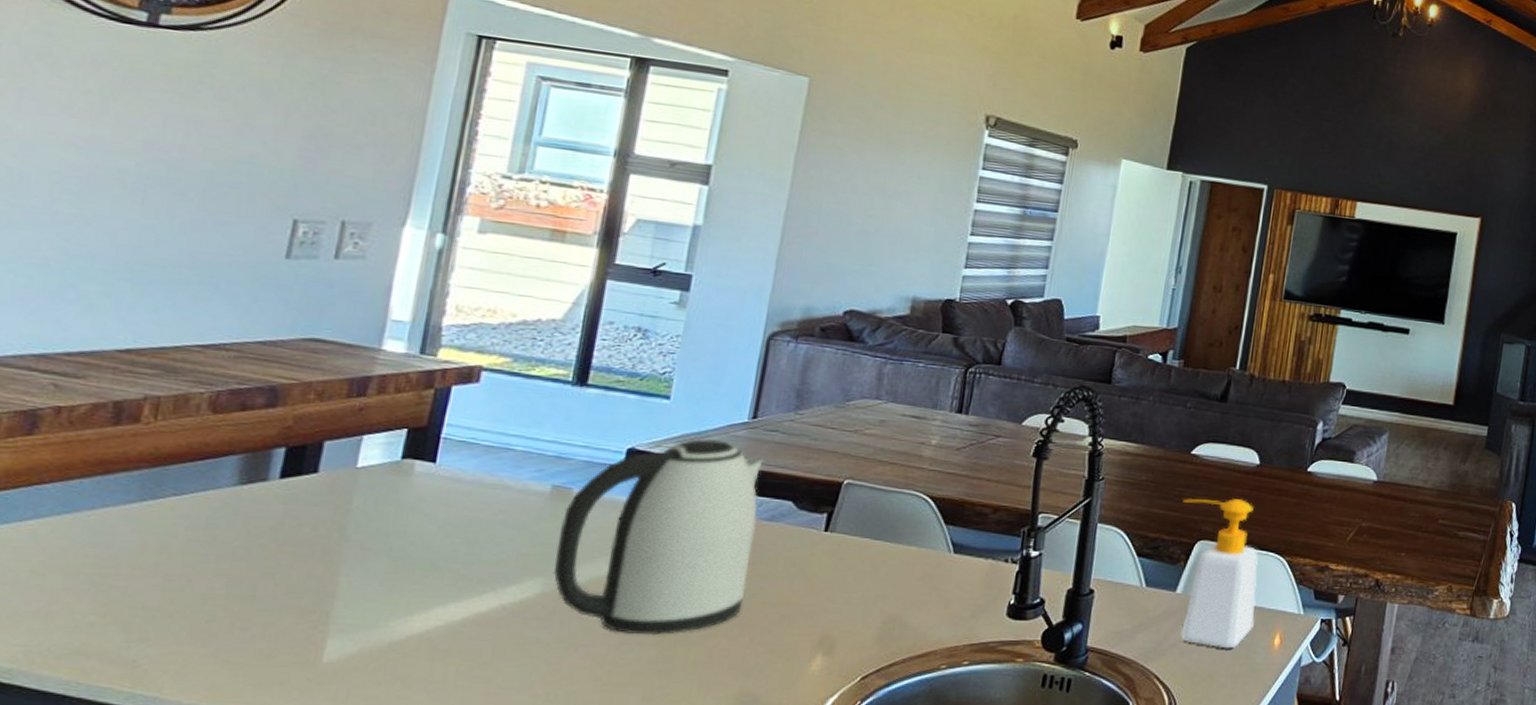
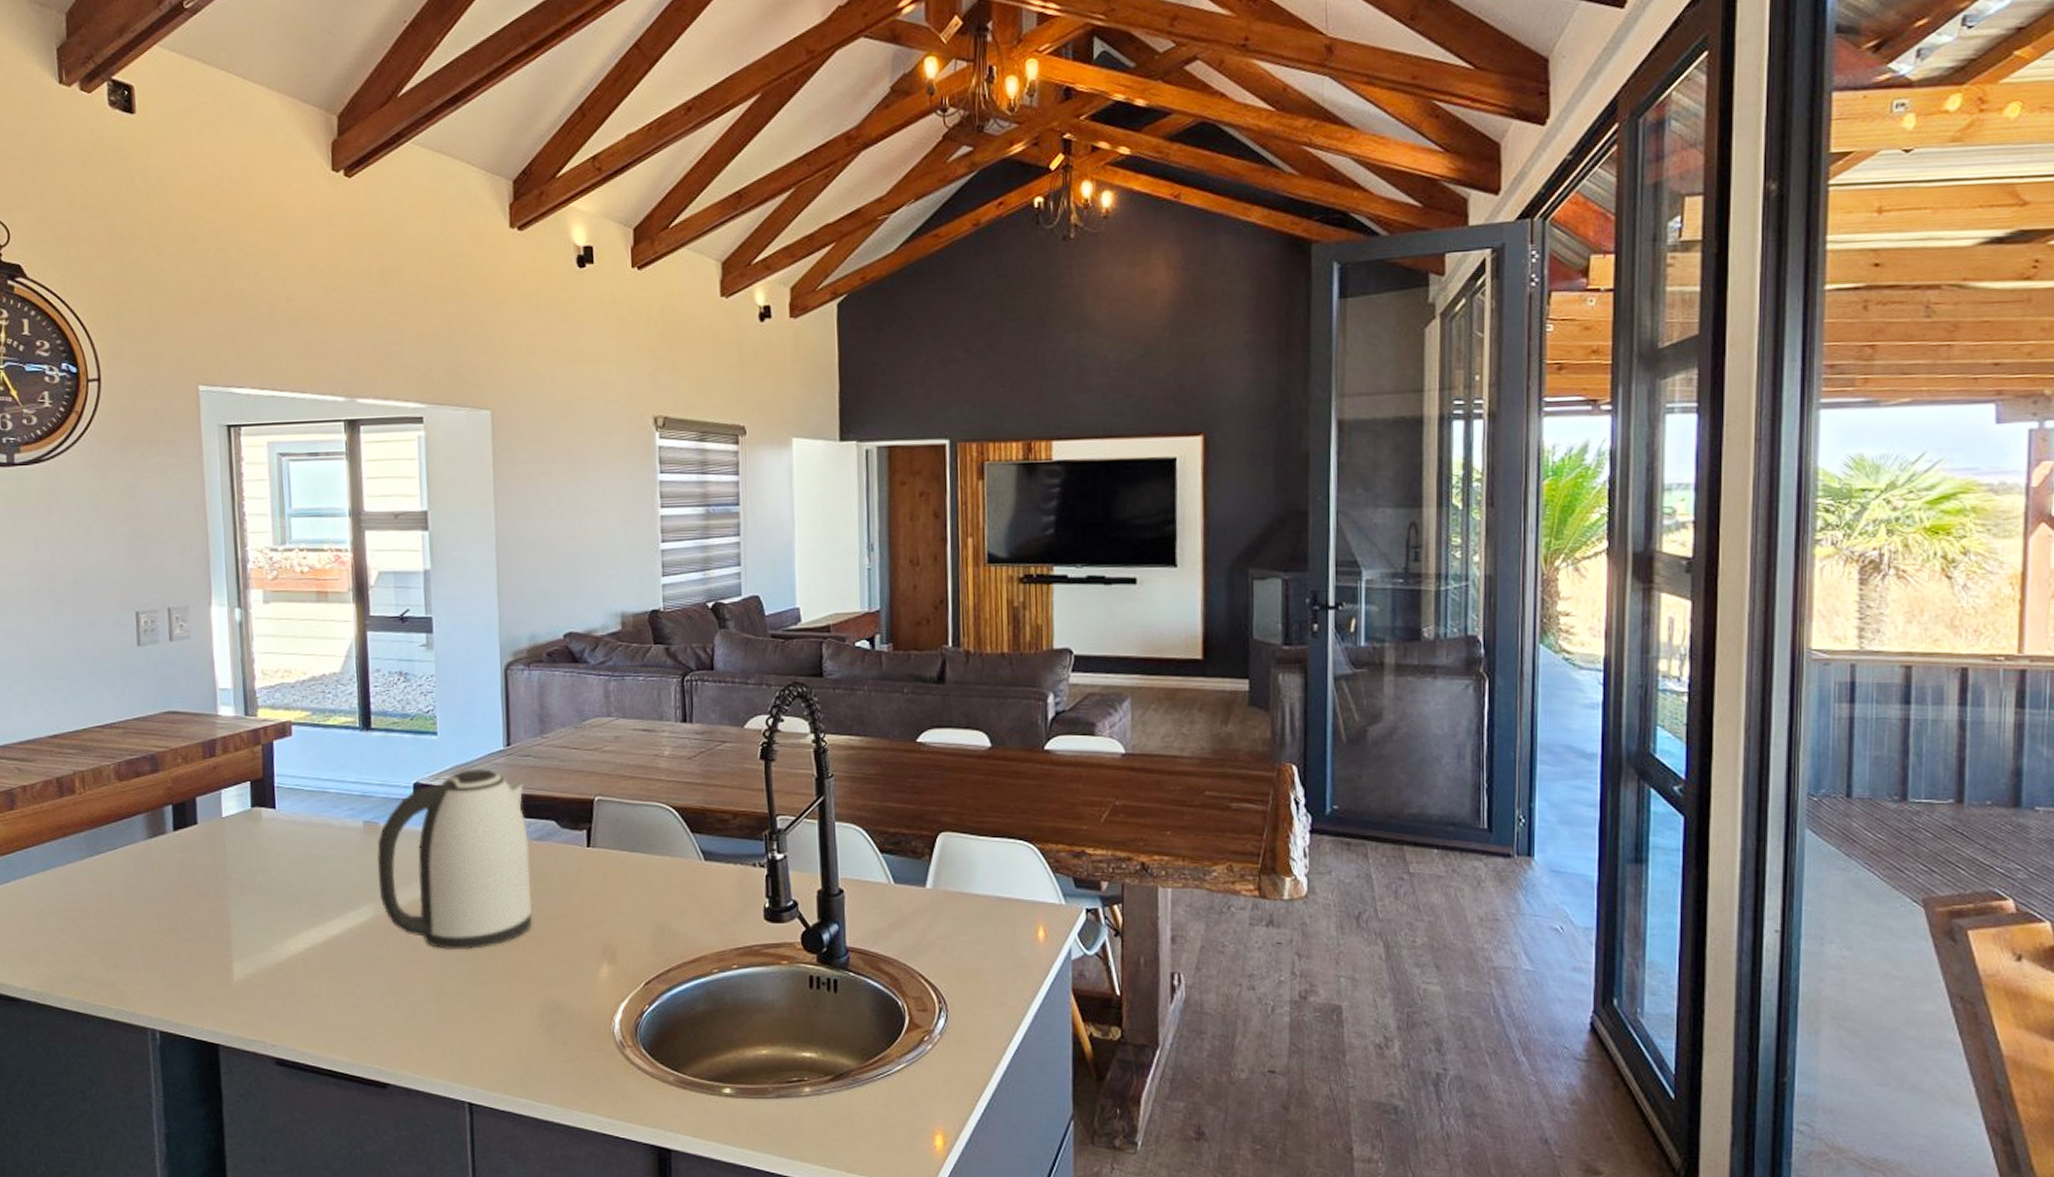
soap bottle: present [1181,498,1259,649] -> none [917,786,1013,944]

